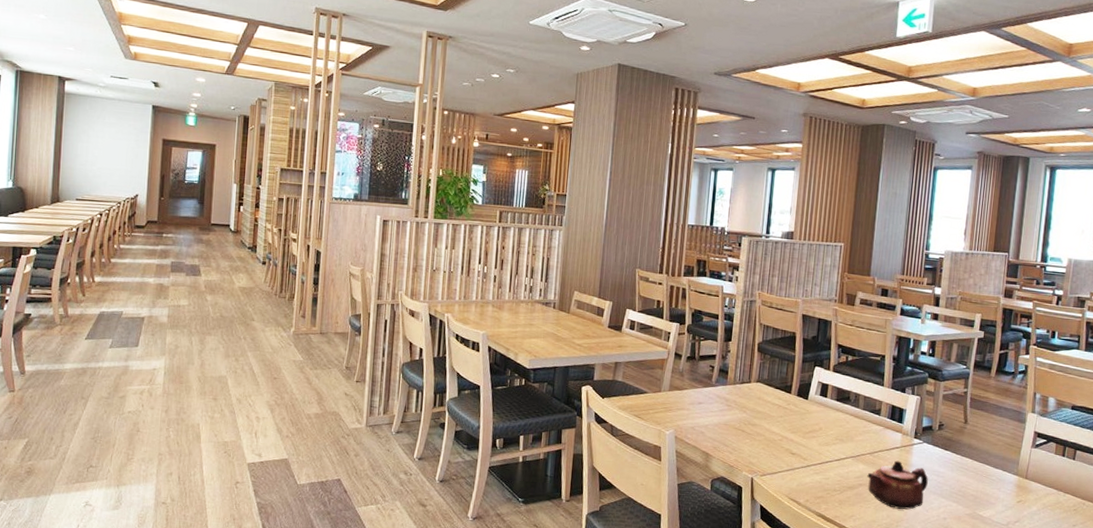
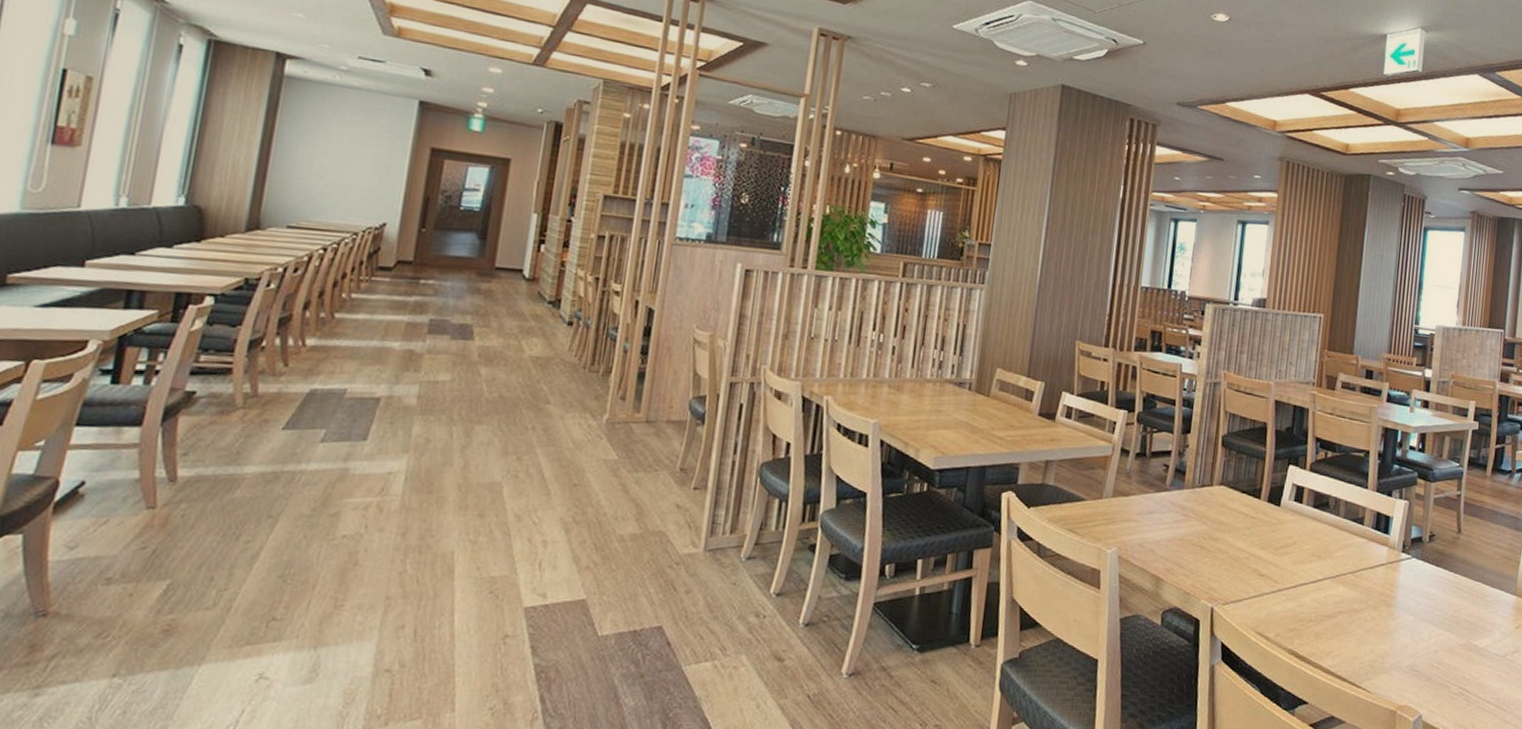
teapot: present [867,460,928,510] -> none [1348,580,1418,642]

